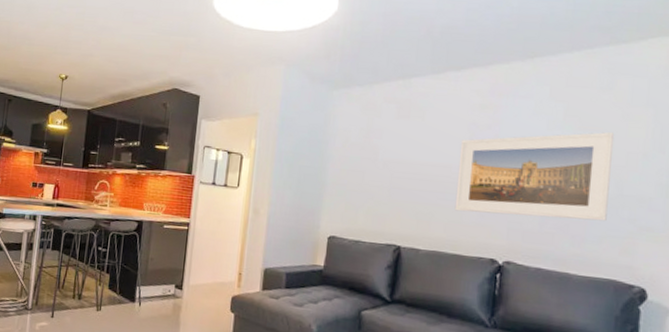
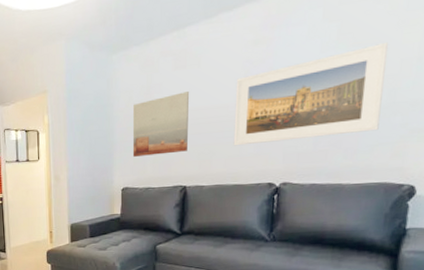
wall art: none [344,143,412,207] -> present [132,92,190,157]

